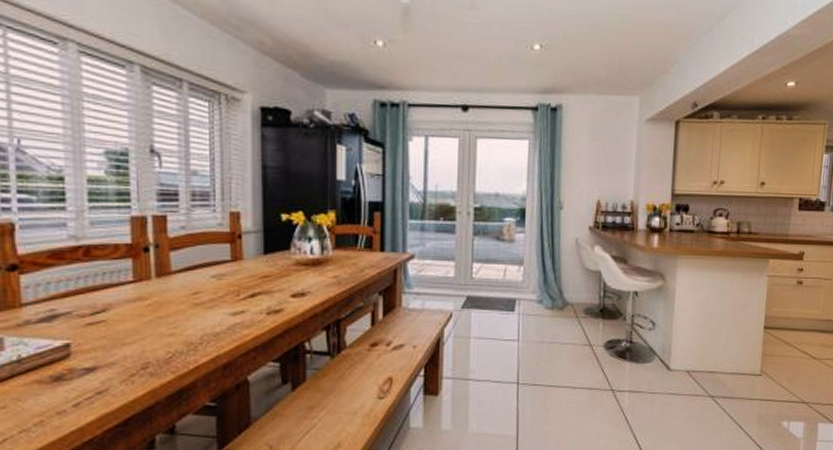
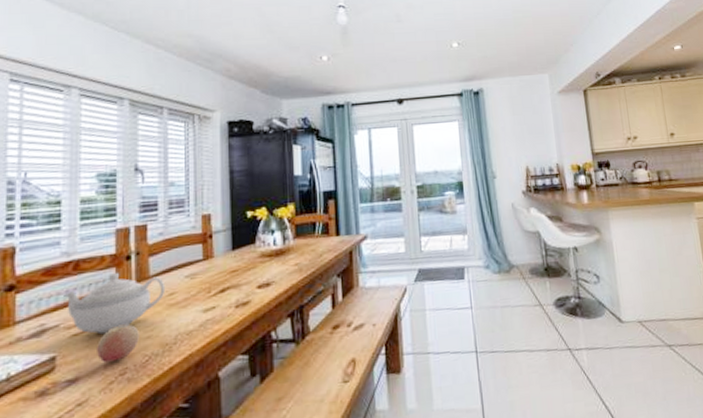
teapot: none [75,265,190,326] -> present [64,273,166,335]
fruit: none [115,320,163,355] -> present [97,325,141,362]

